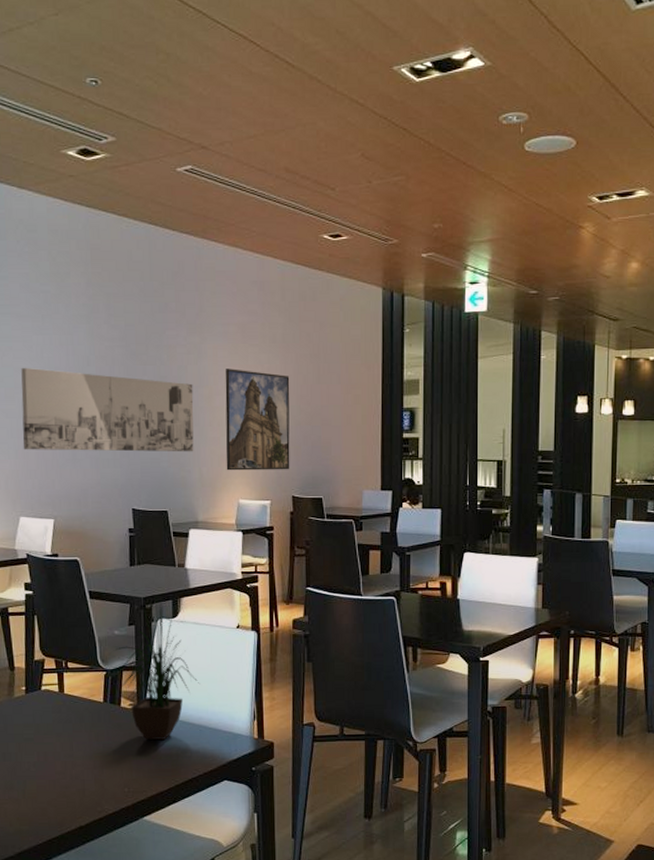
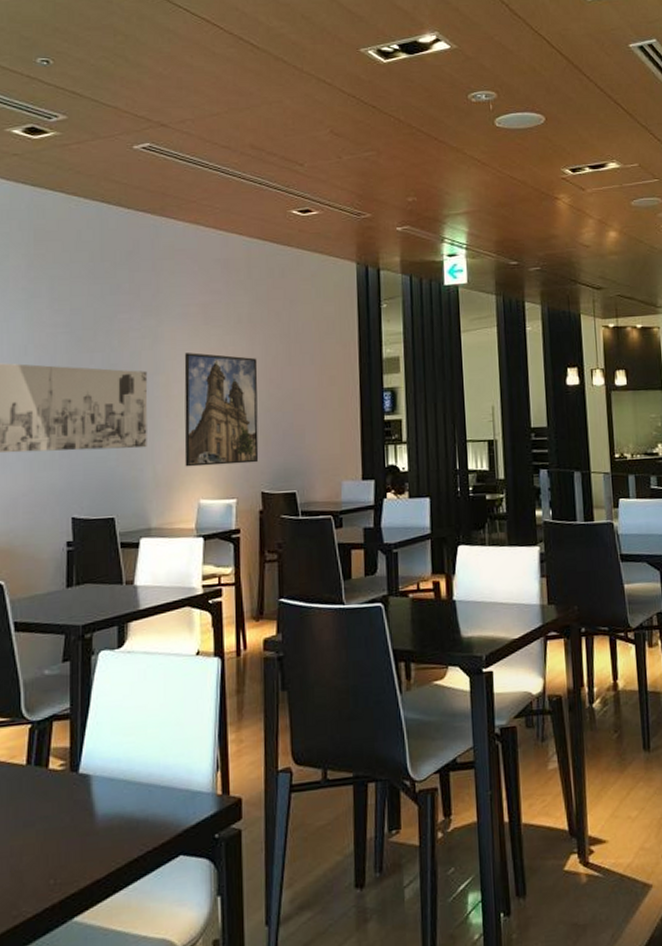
potted plant: present [115,596,200,741] -> none [44,622,151,810]

